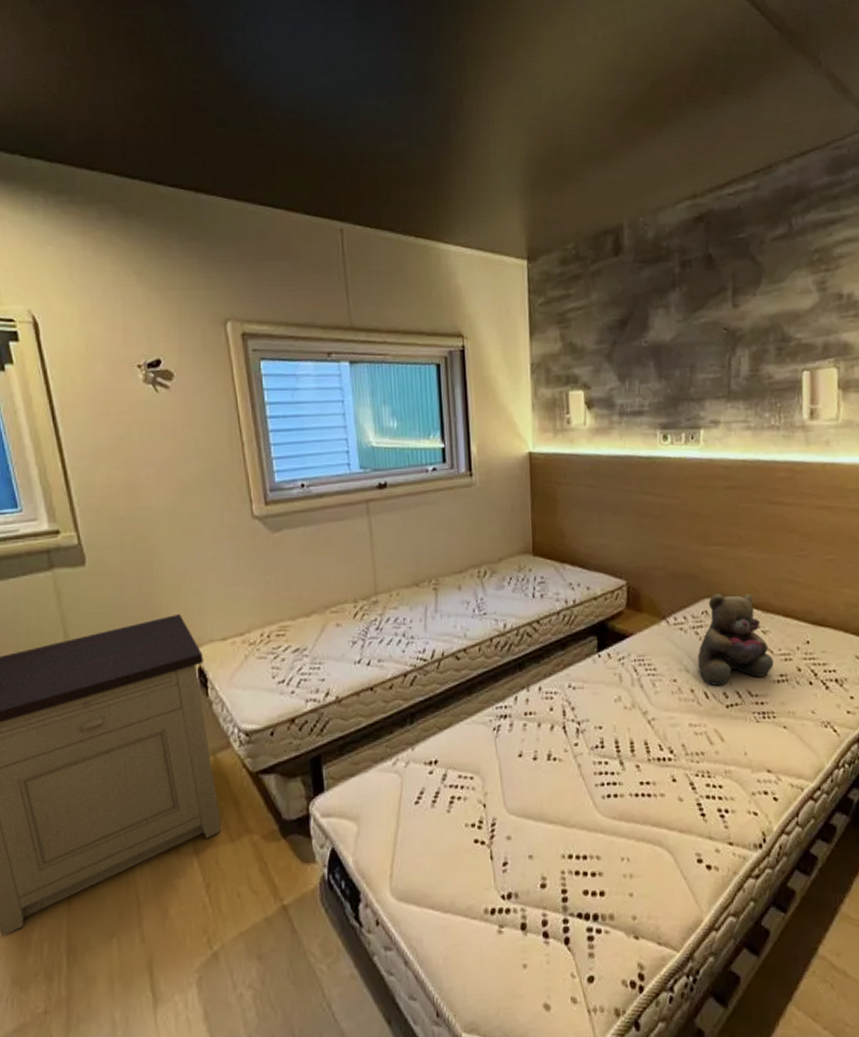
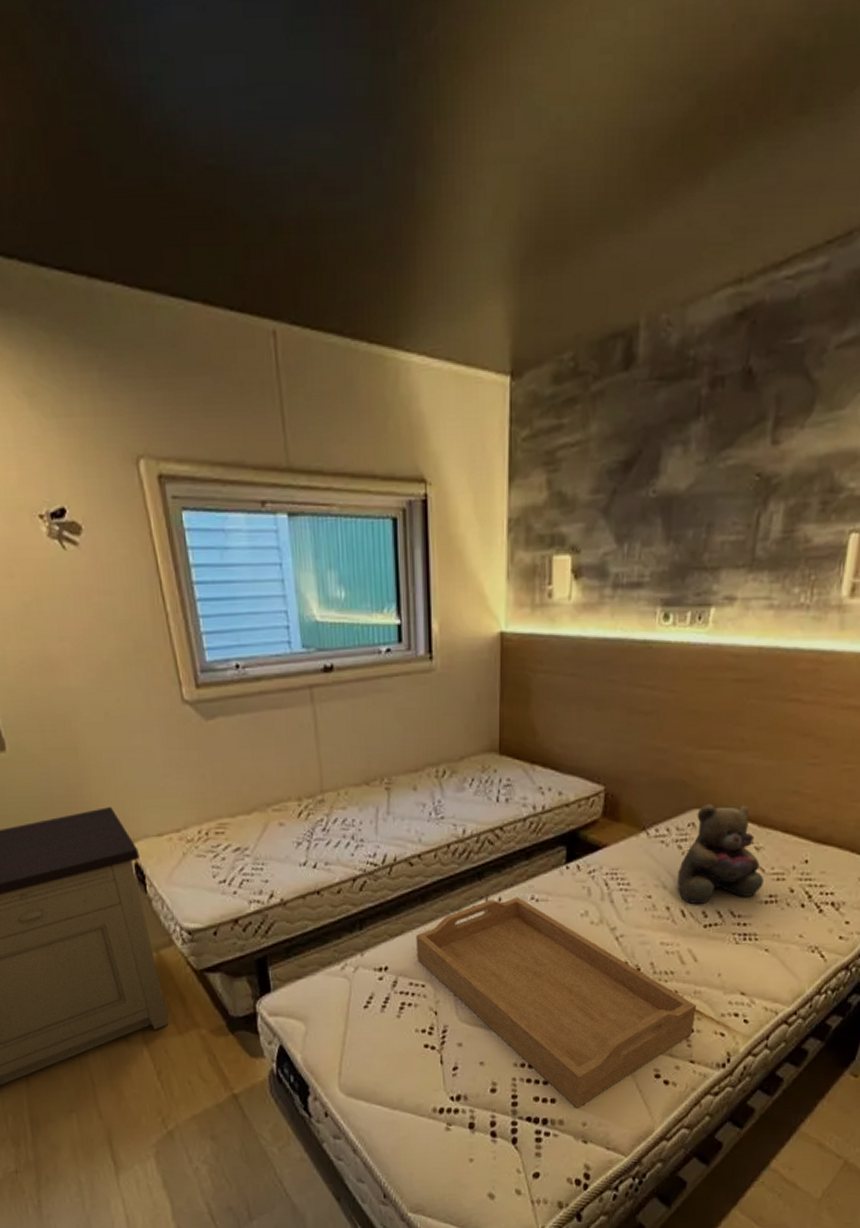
serving tray: none [464,685,729,900] -> present [416,896,696,1108]

